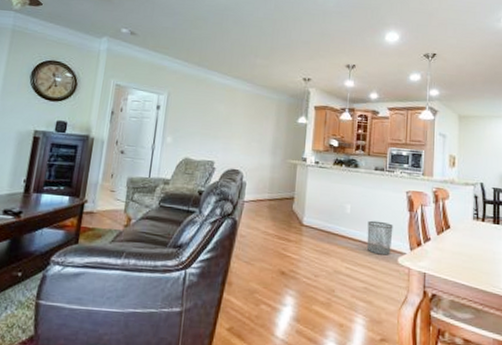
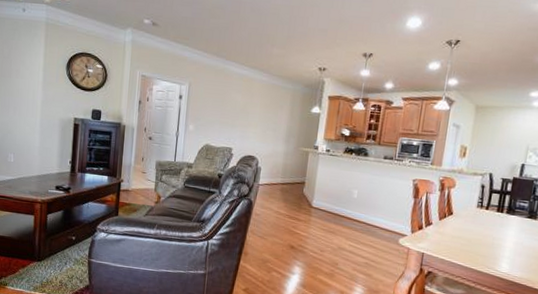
waste bin: present [366,220,393,255] -> none [370,205,397,236]

